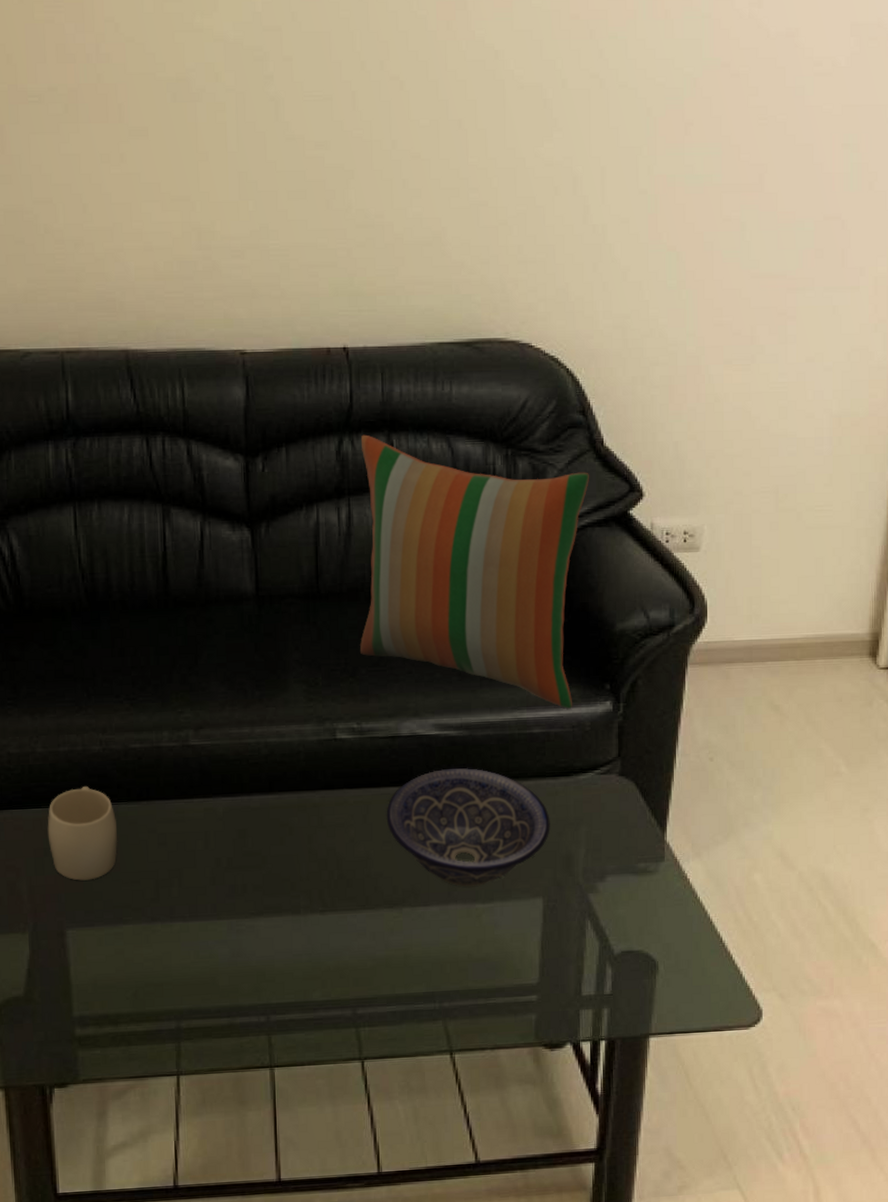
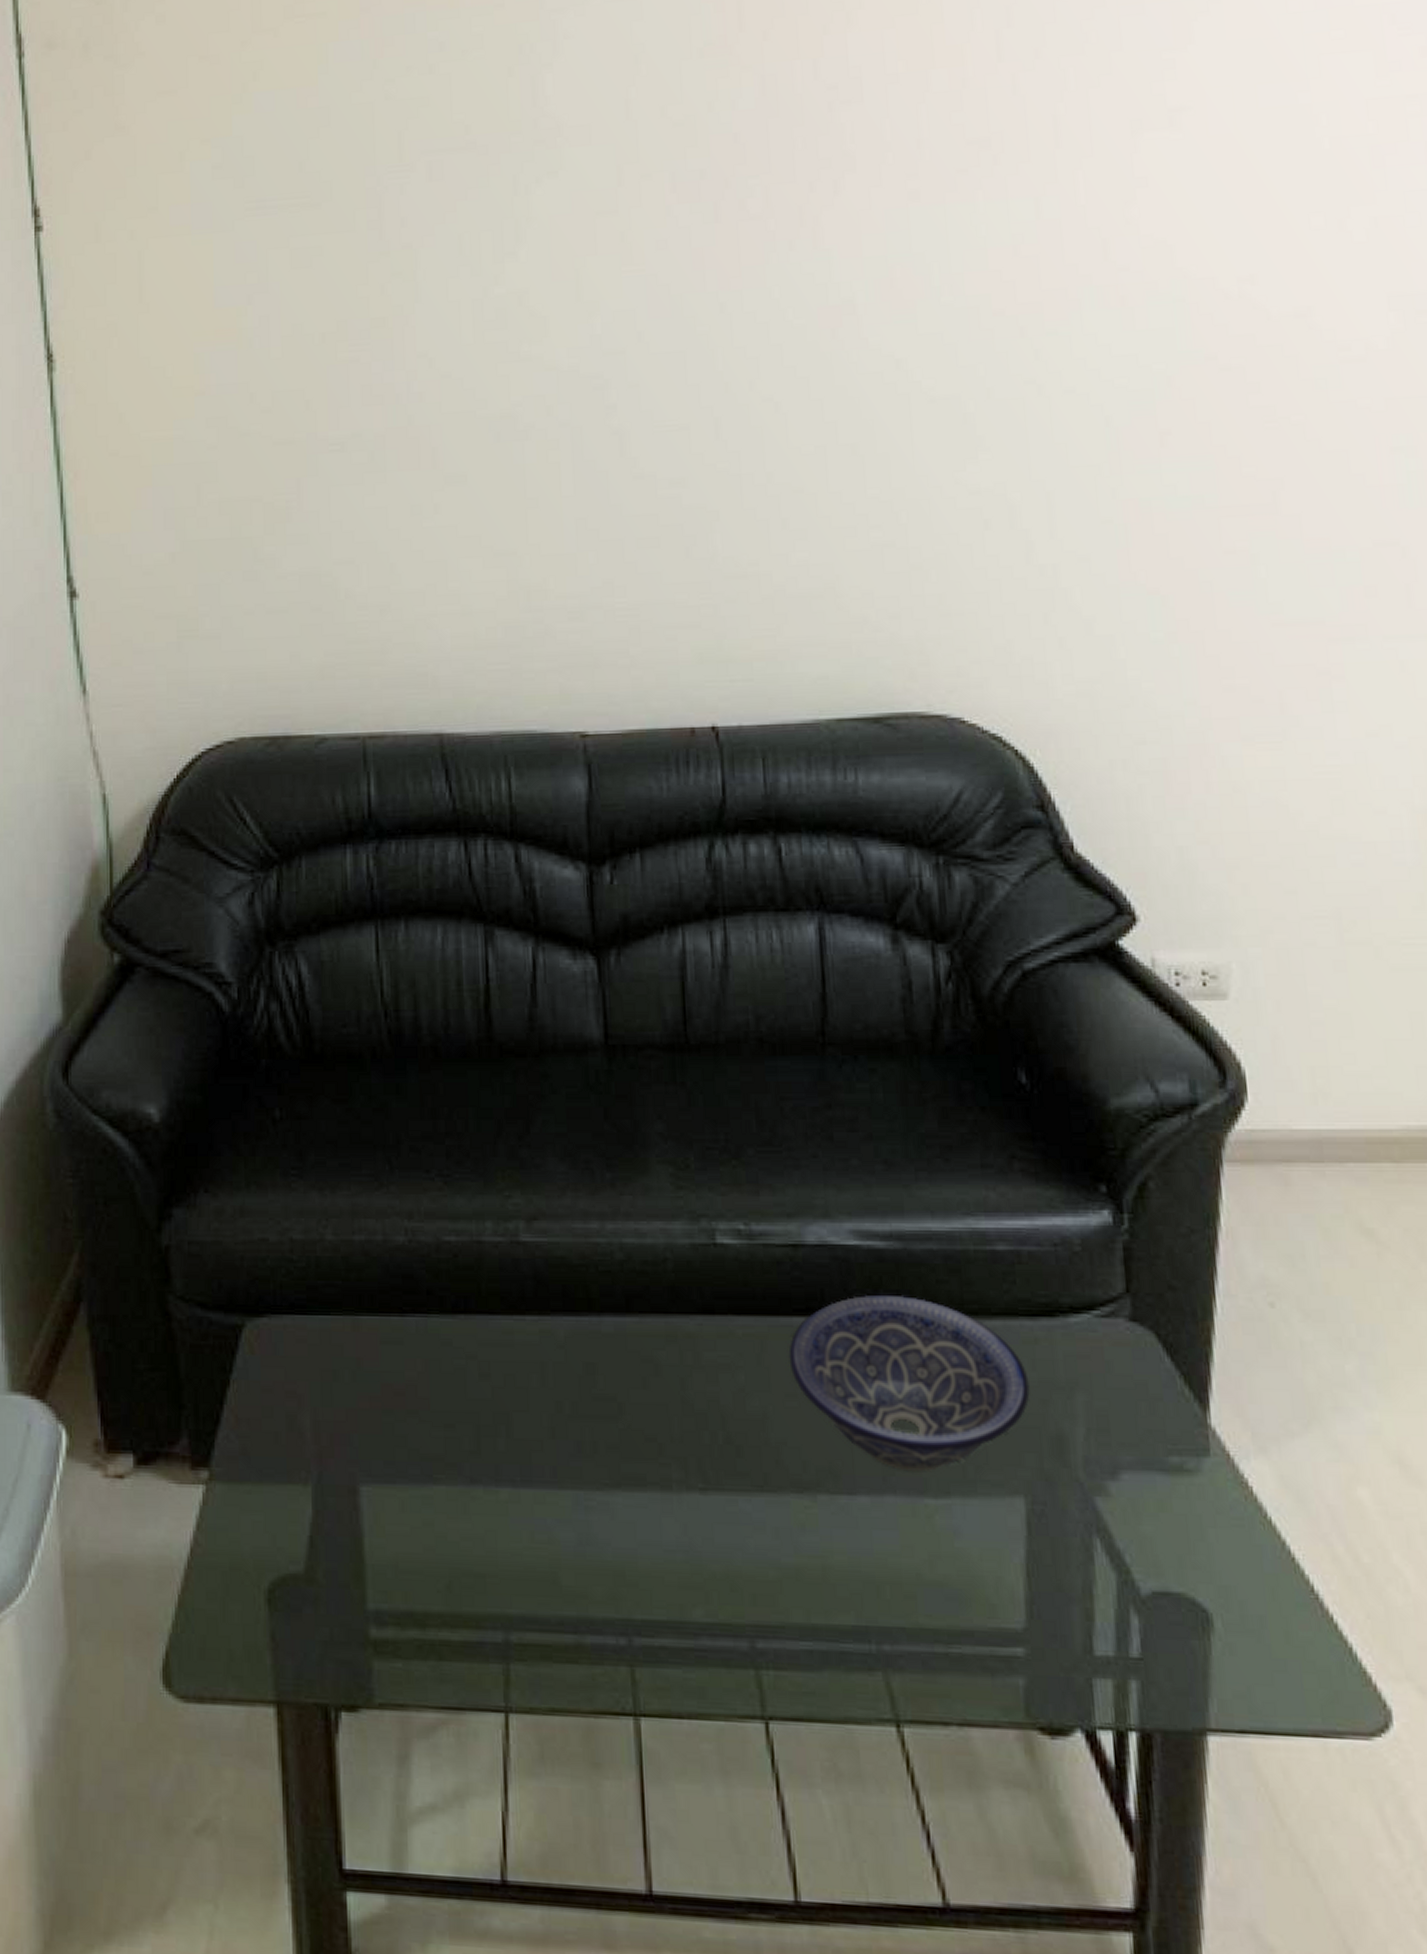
mug: present [47,785,118,881] -> none [337,1288,427,1419]
pillow: present [359,434,589,709] -> none [739,837,1057,1218]

